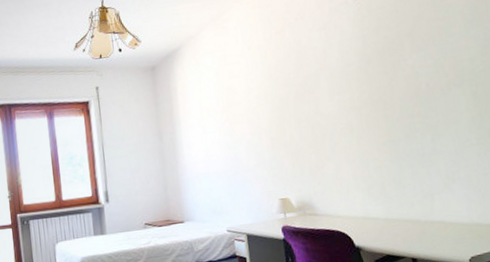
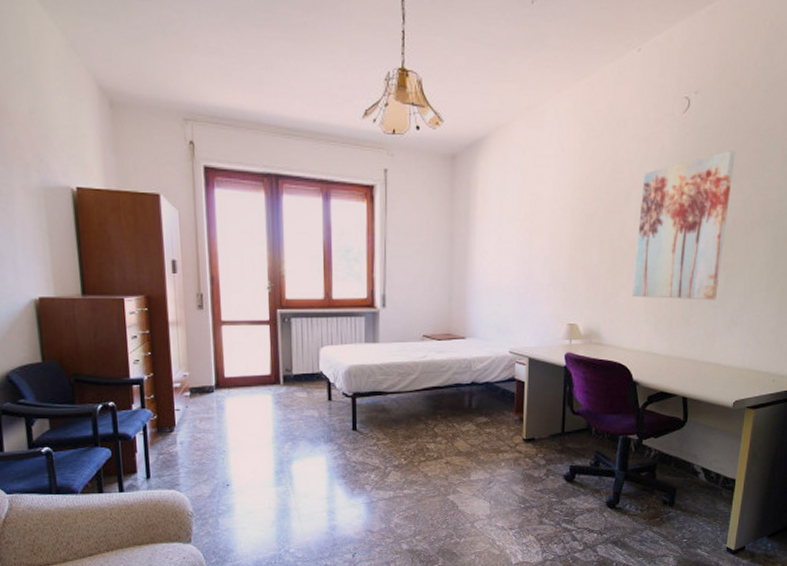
wall art: none [329,23,427,167] -> present [632,150,736,300]

